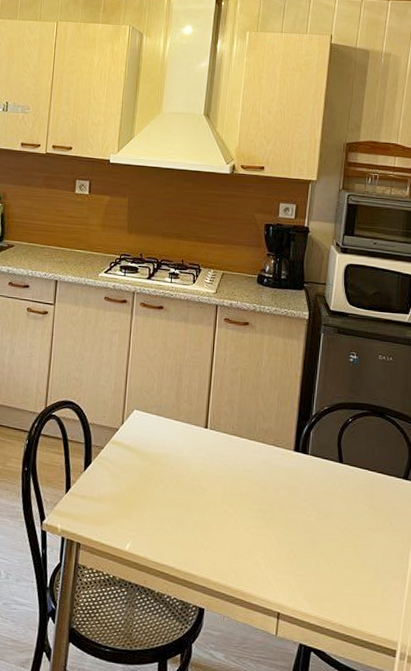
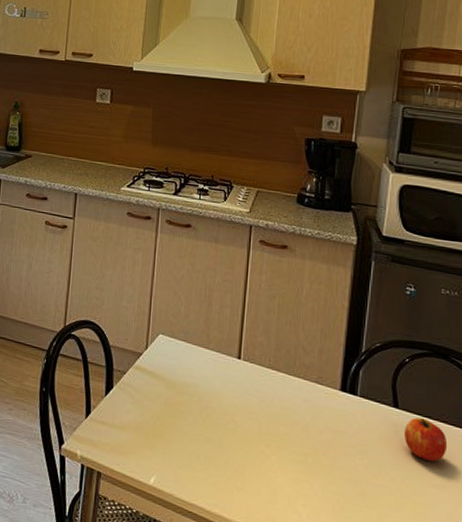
apple: none [348,470,383,508] -> present [405,417,448,462]

